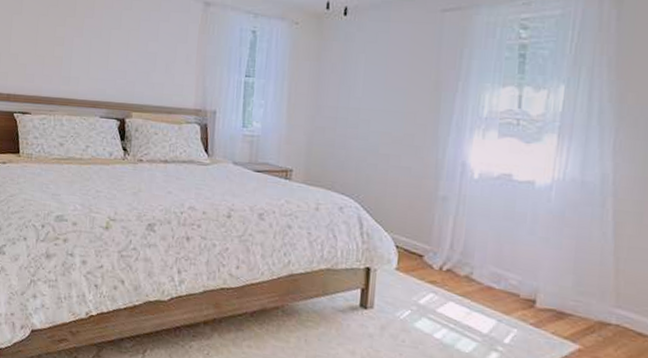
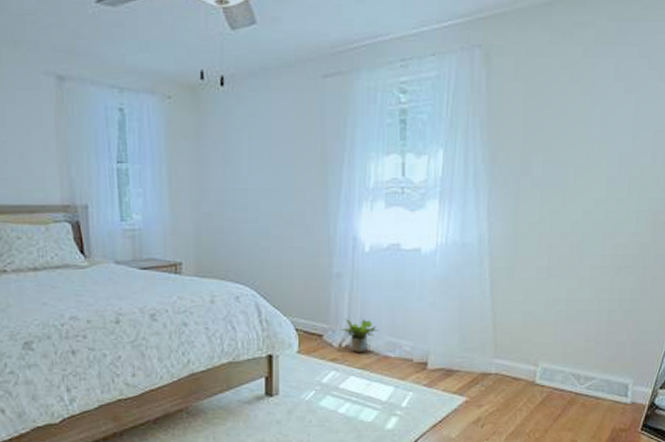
potted plant: none [442,242,484,279] -> present [340,318,379,352]

